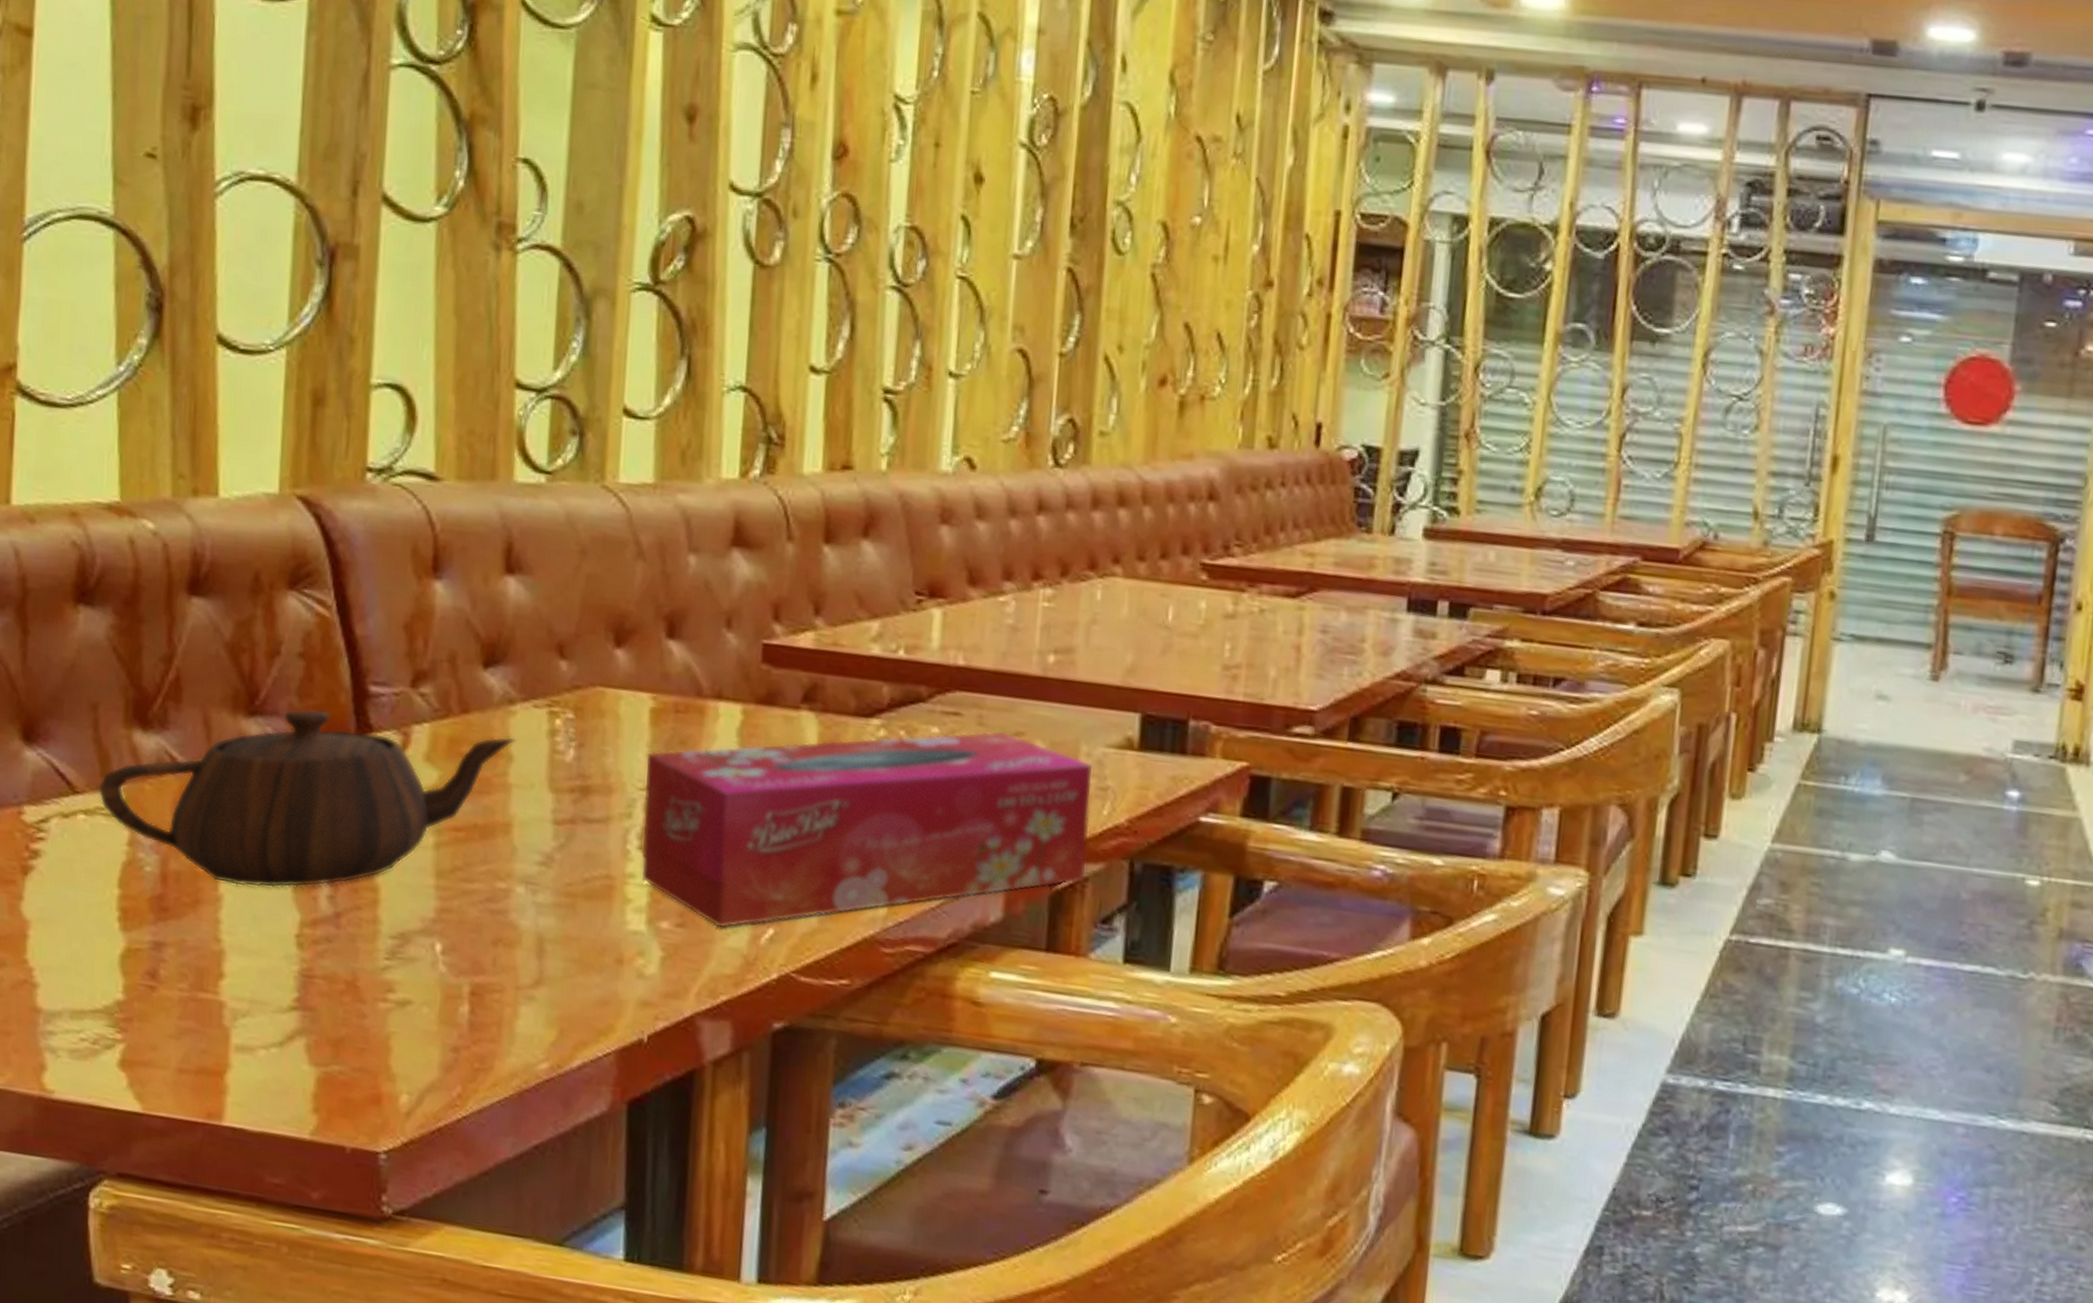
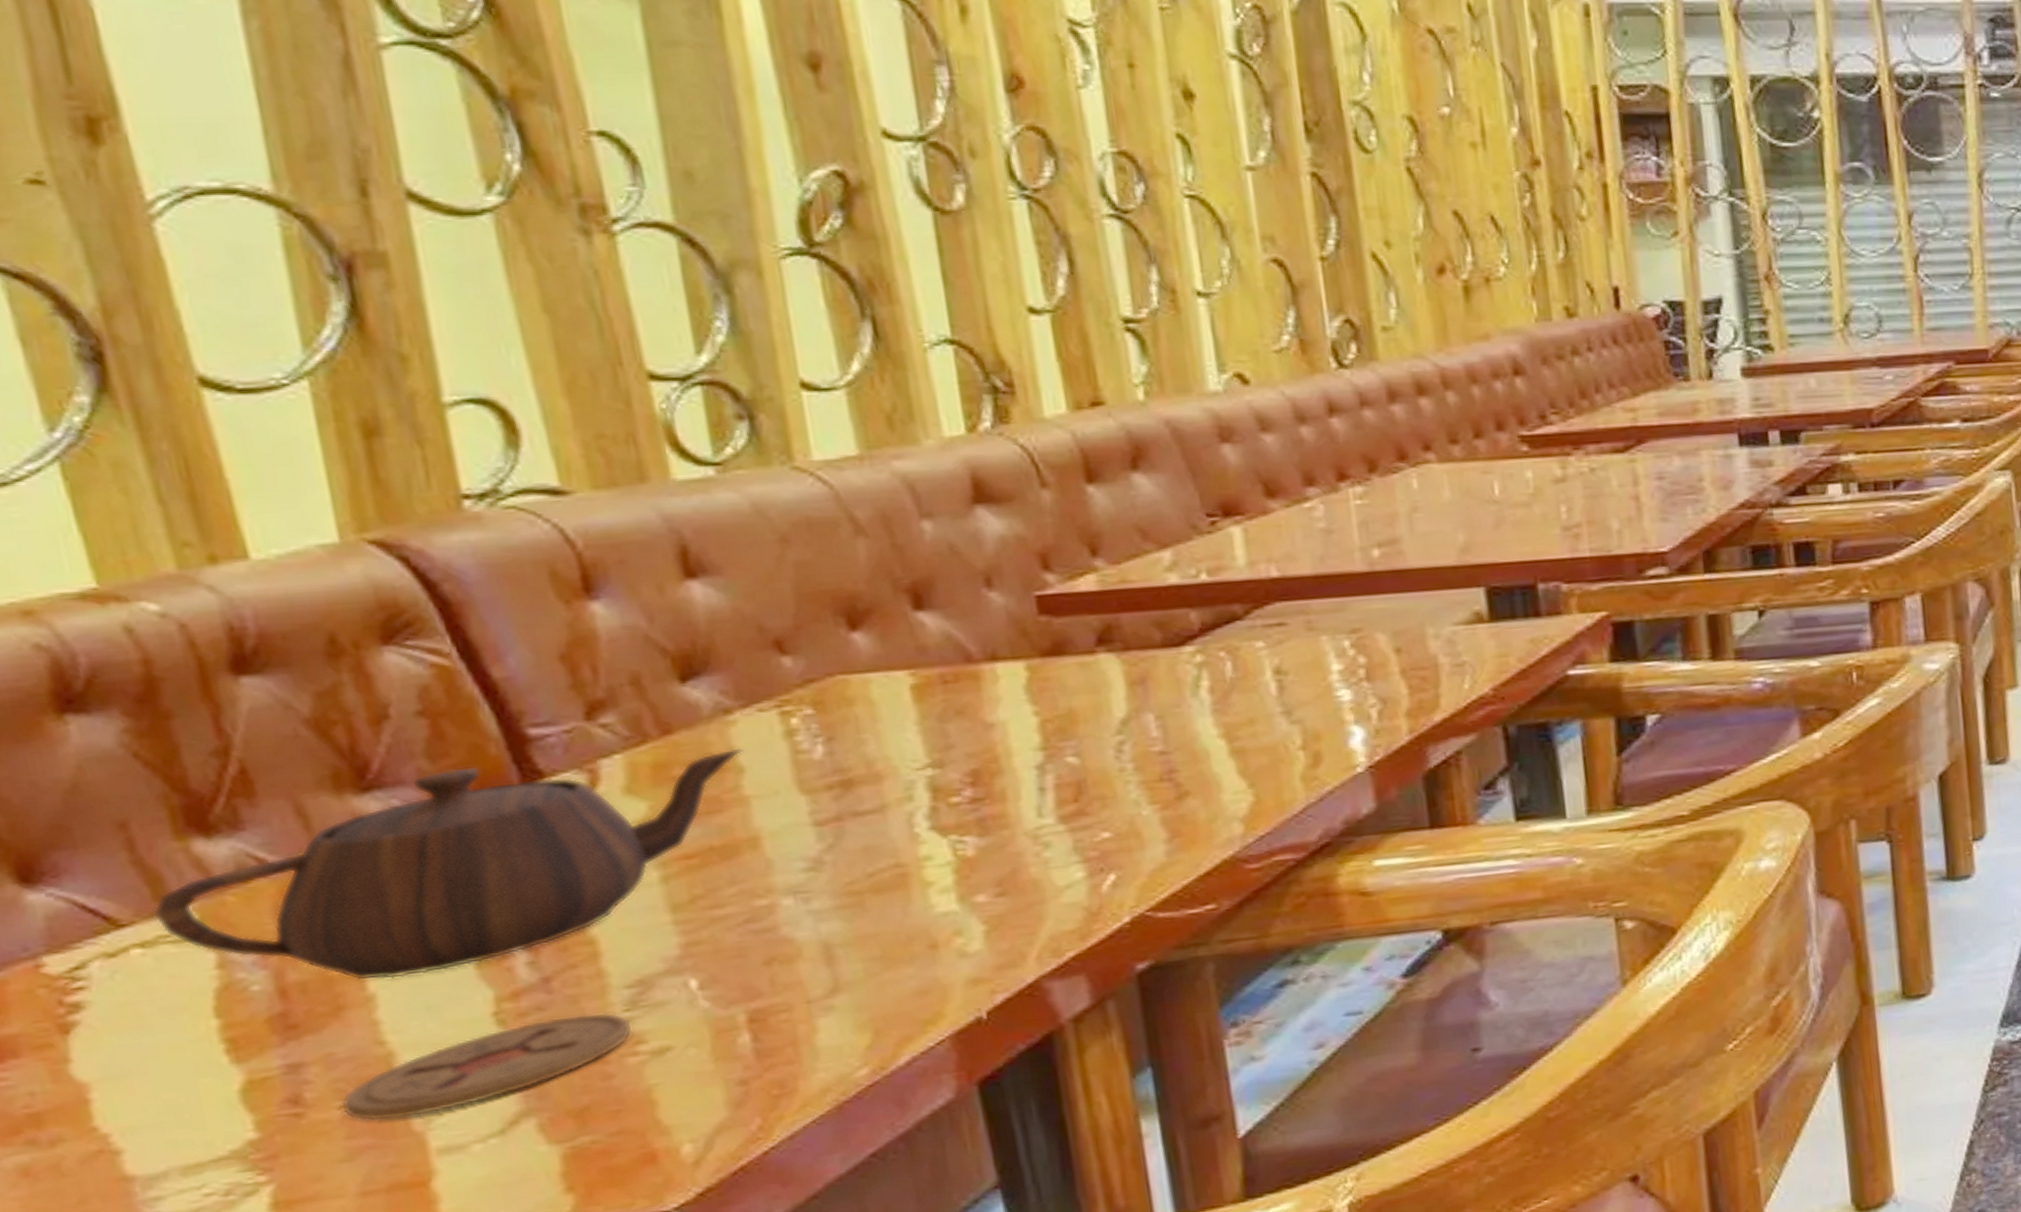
coaster: none [181,950,388,1014] -> present [341,1012,633,1121]
tissue box: present [640,730,1093,929] -> none [916,631,1459,887]

